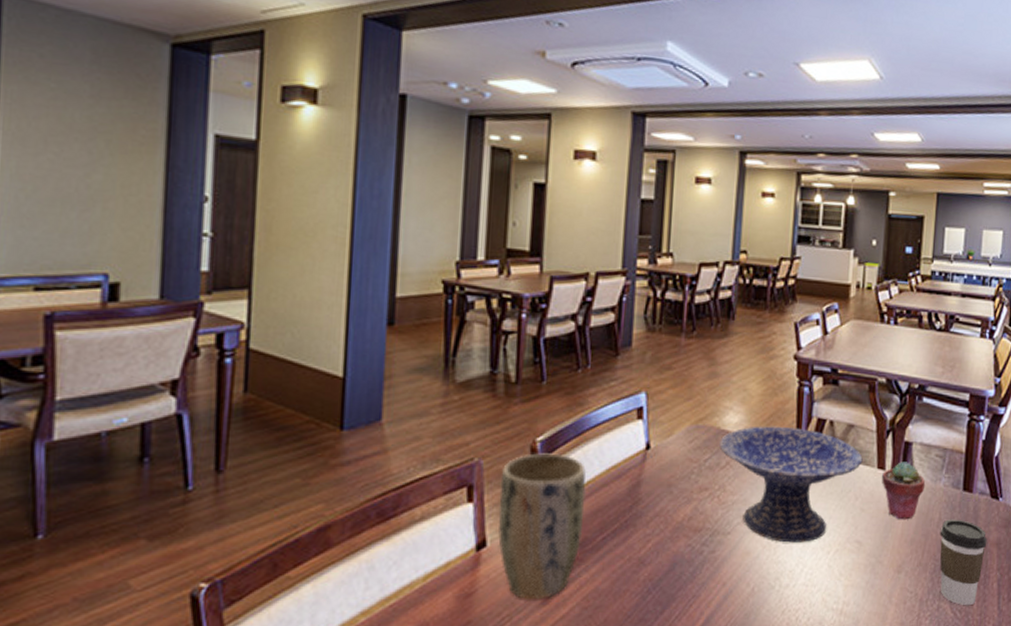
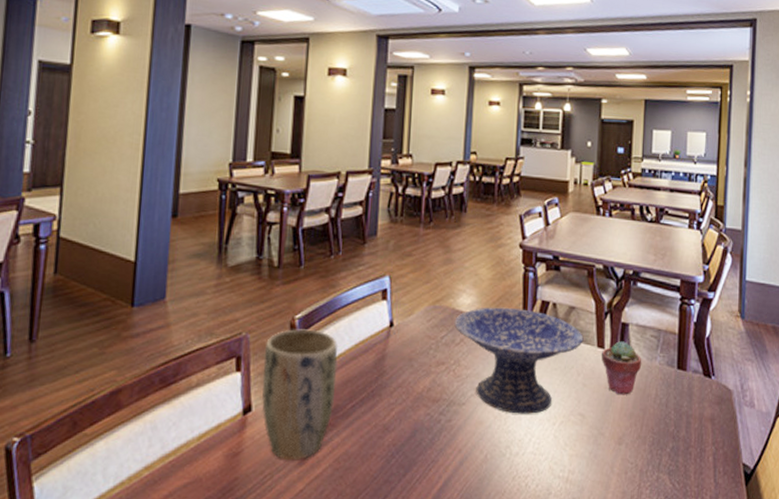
coffee cup: present [940,519,987,606] -> none [657,395,702,478]

